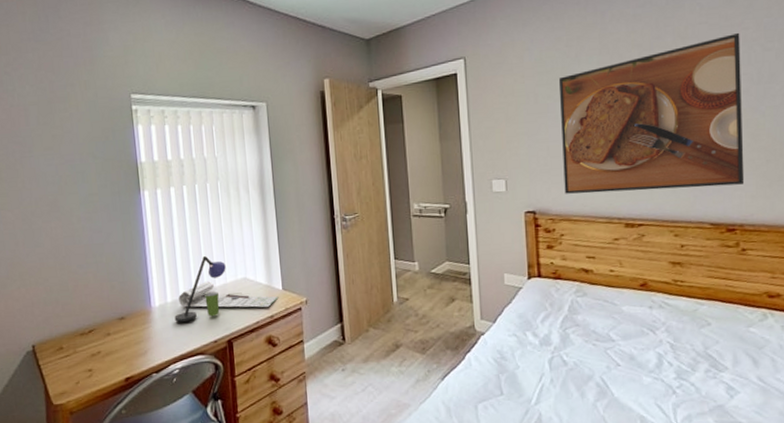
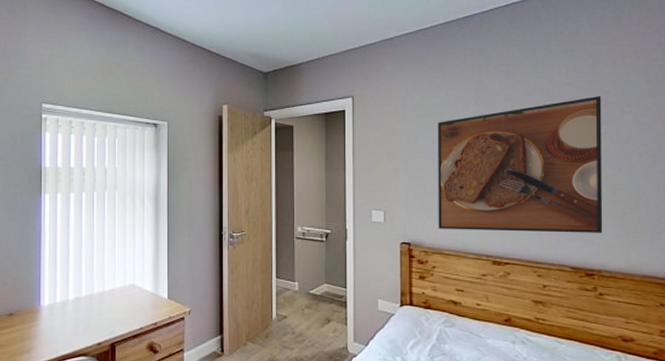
desk lamp: present [174,256,279,322] -> none [62,261,164,322]

